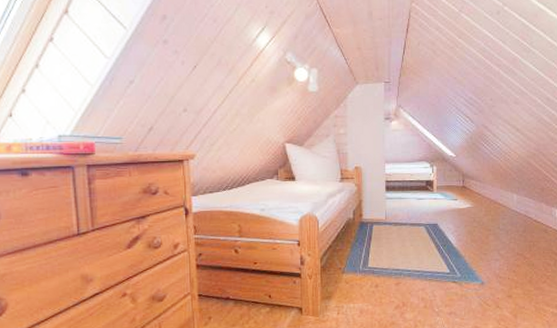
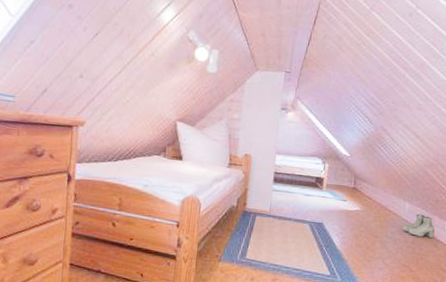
boots: none [513,203,543,225] -> present [402,213,435,239]

